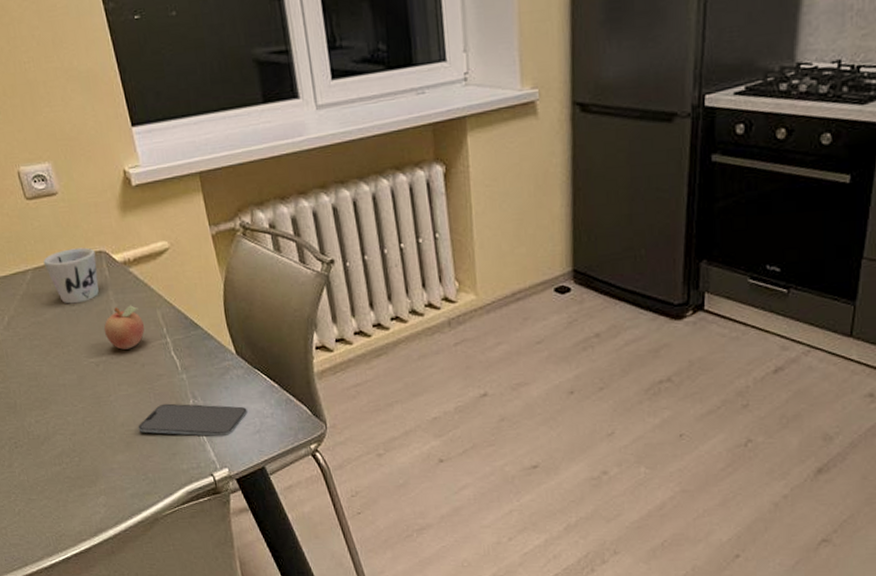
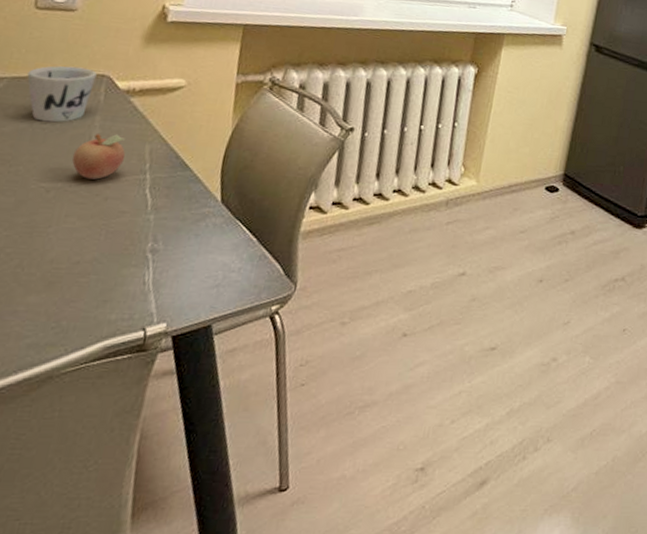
smartphone: present [138,403,248,437] -> none [70,243,213,288]

